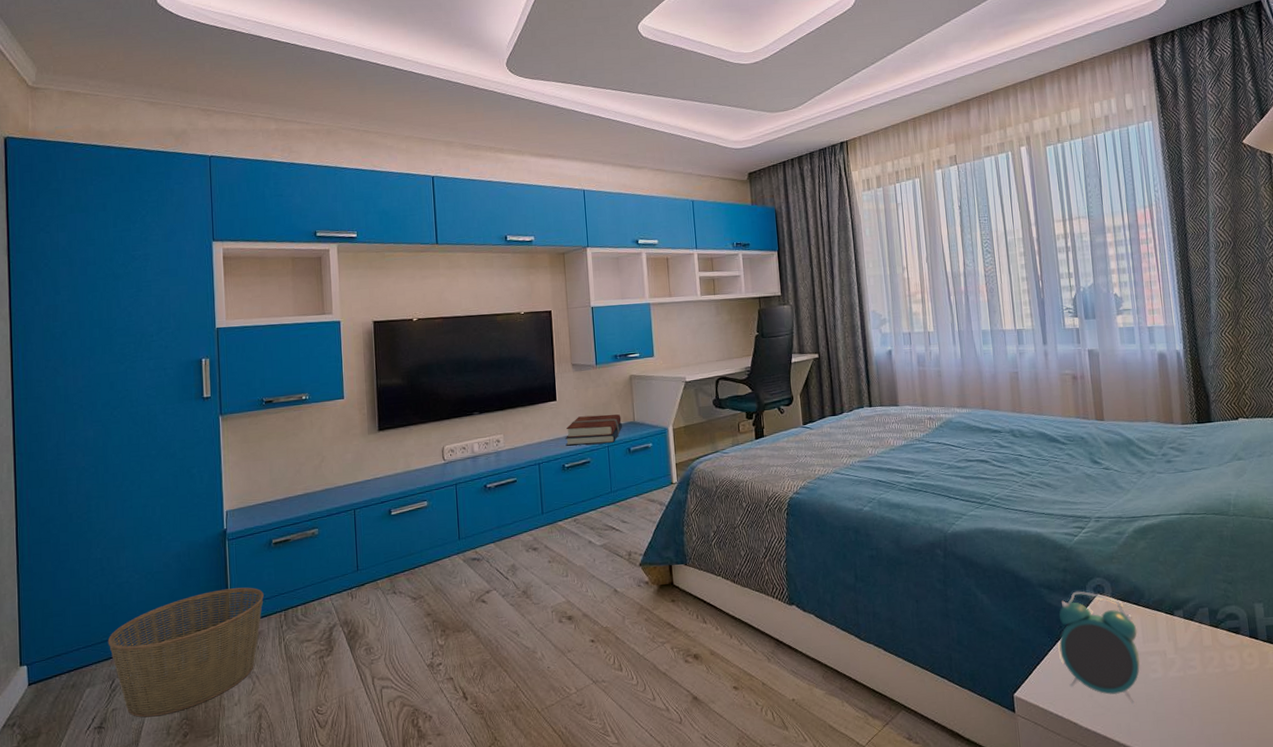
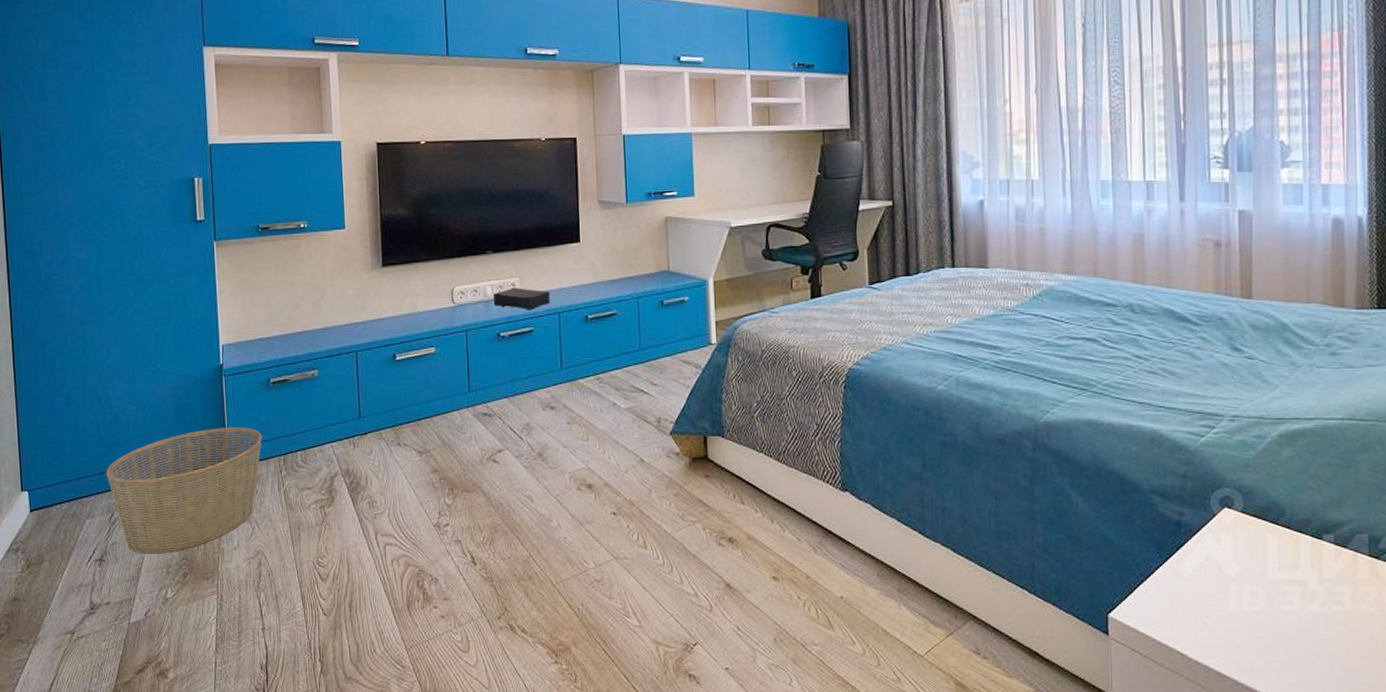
game console: none [479,443,531,463] -> present [493,288,550,311]
books: present [565,414,623,446] -> none [589,260,656,295]
alarm clock: present [1058,591,1141,707] -> none [1170,501,1273,642]

